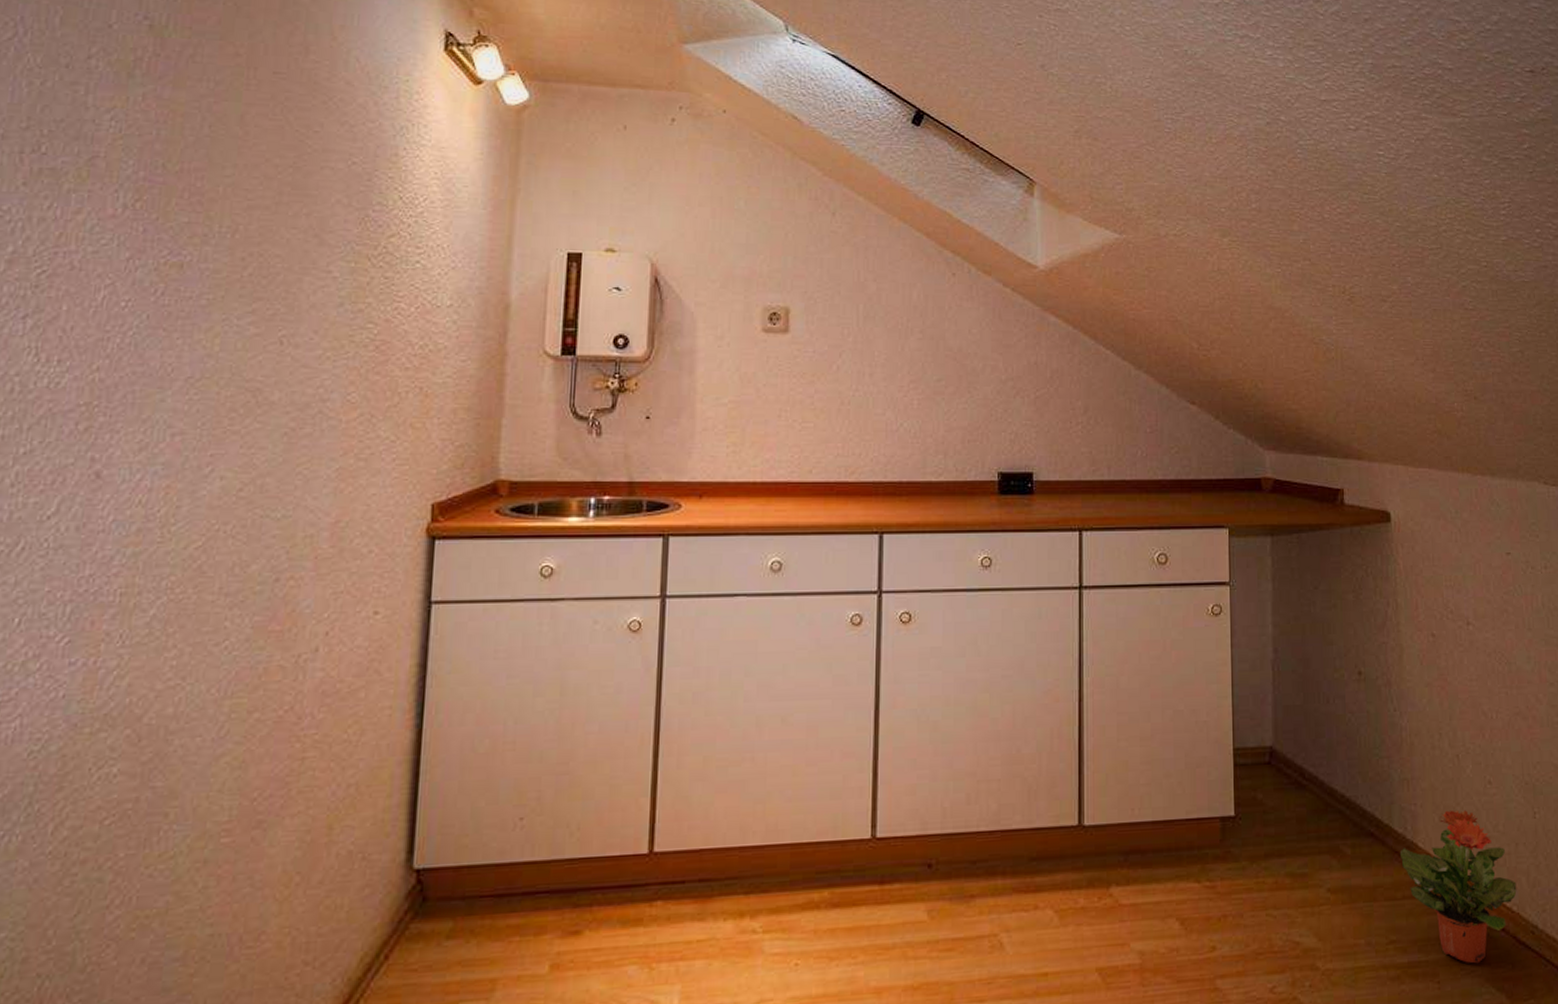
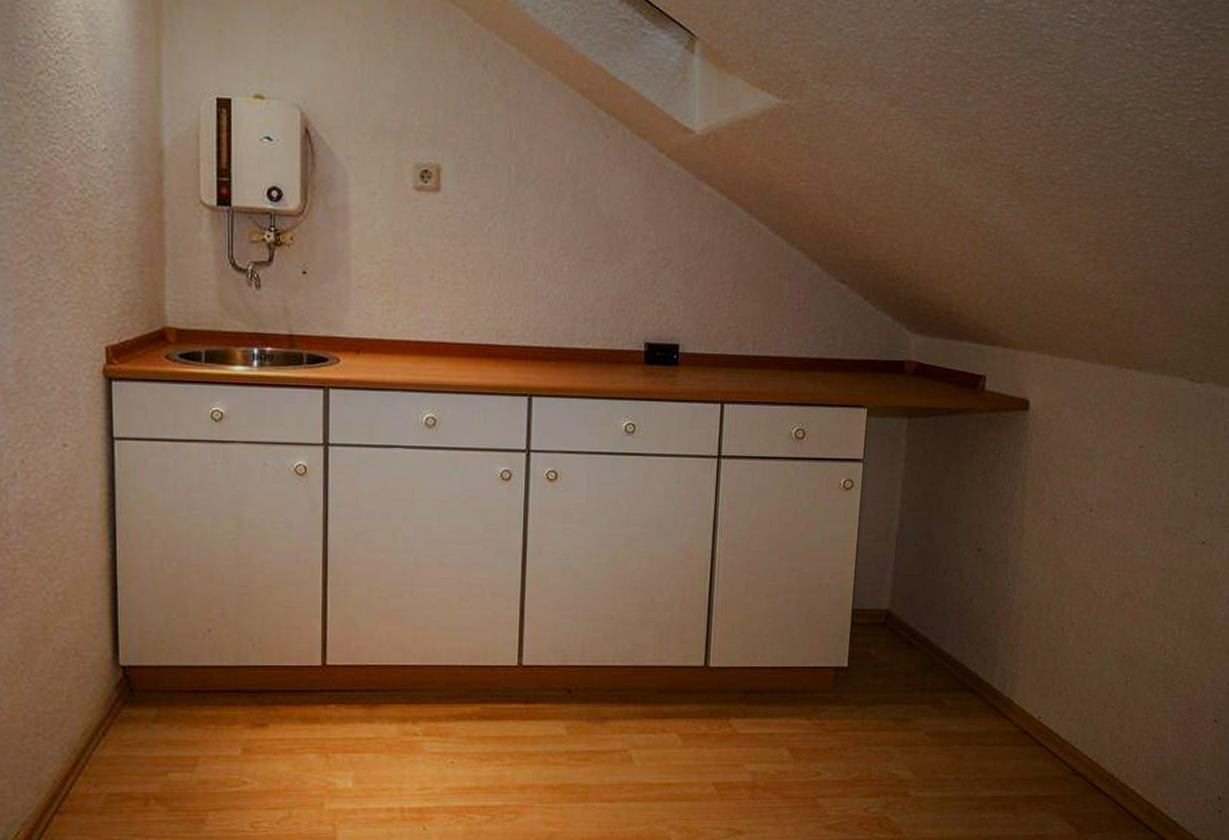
potted plant: present [1399,809,1517,964] -> none [995,674,1100,801]

